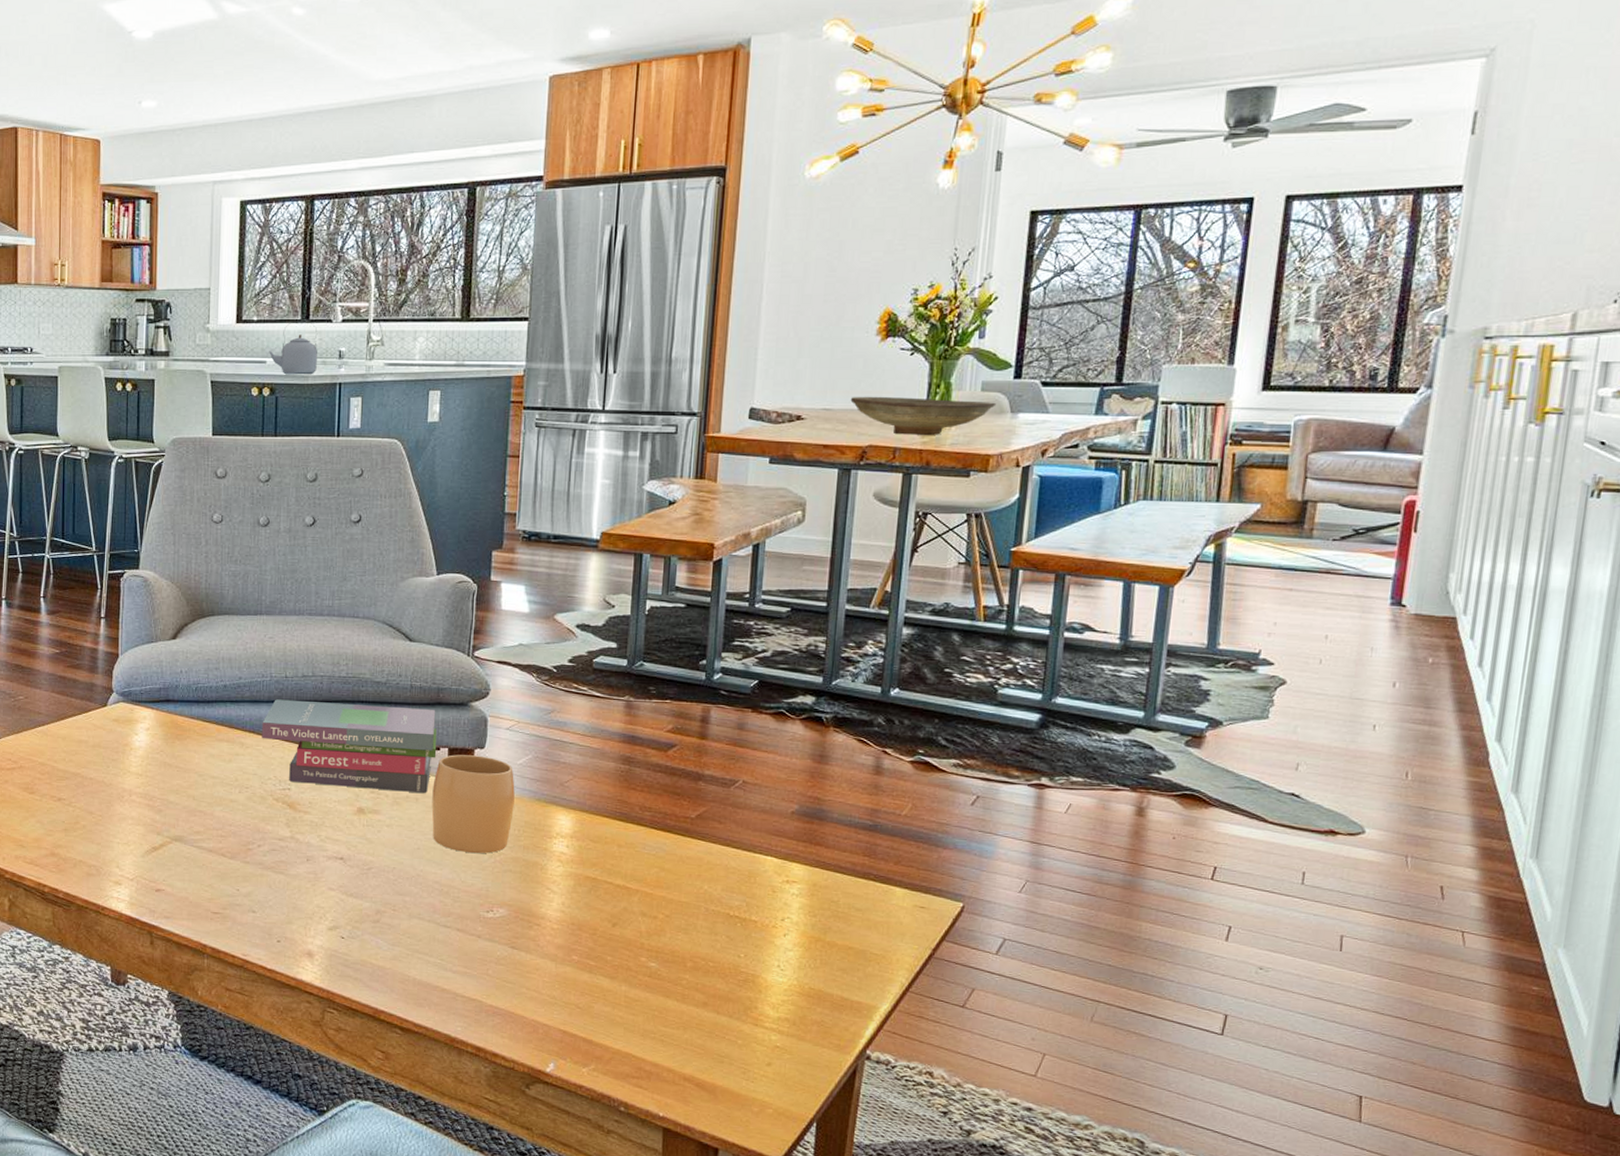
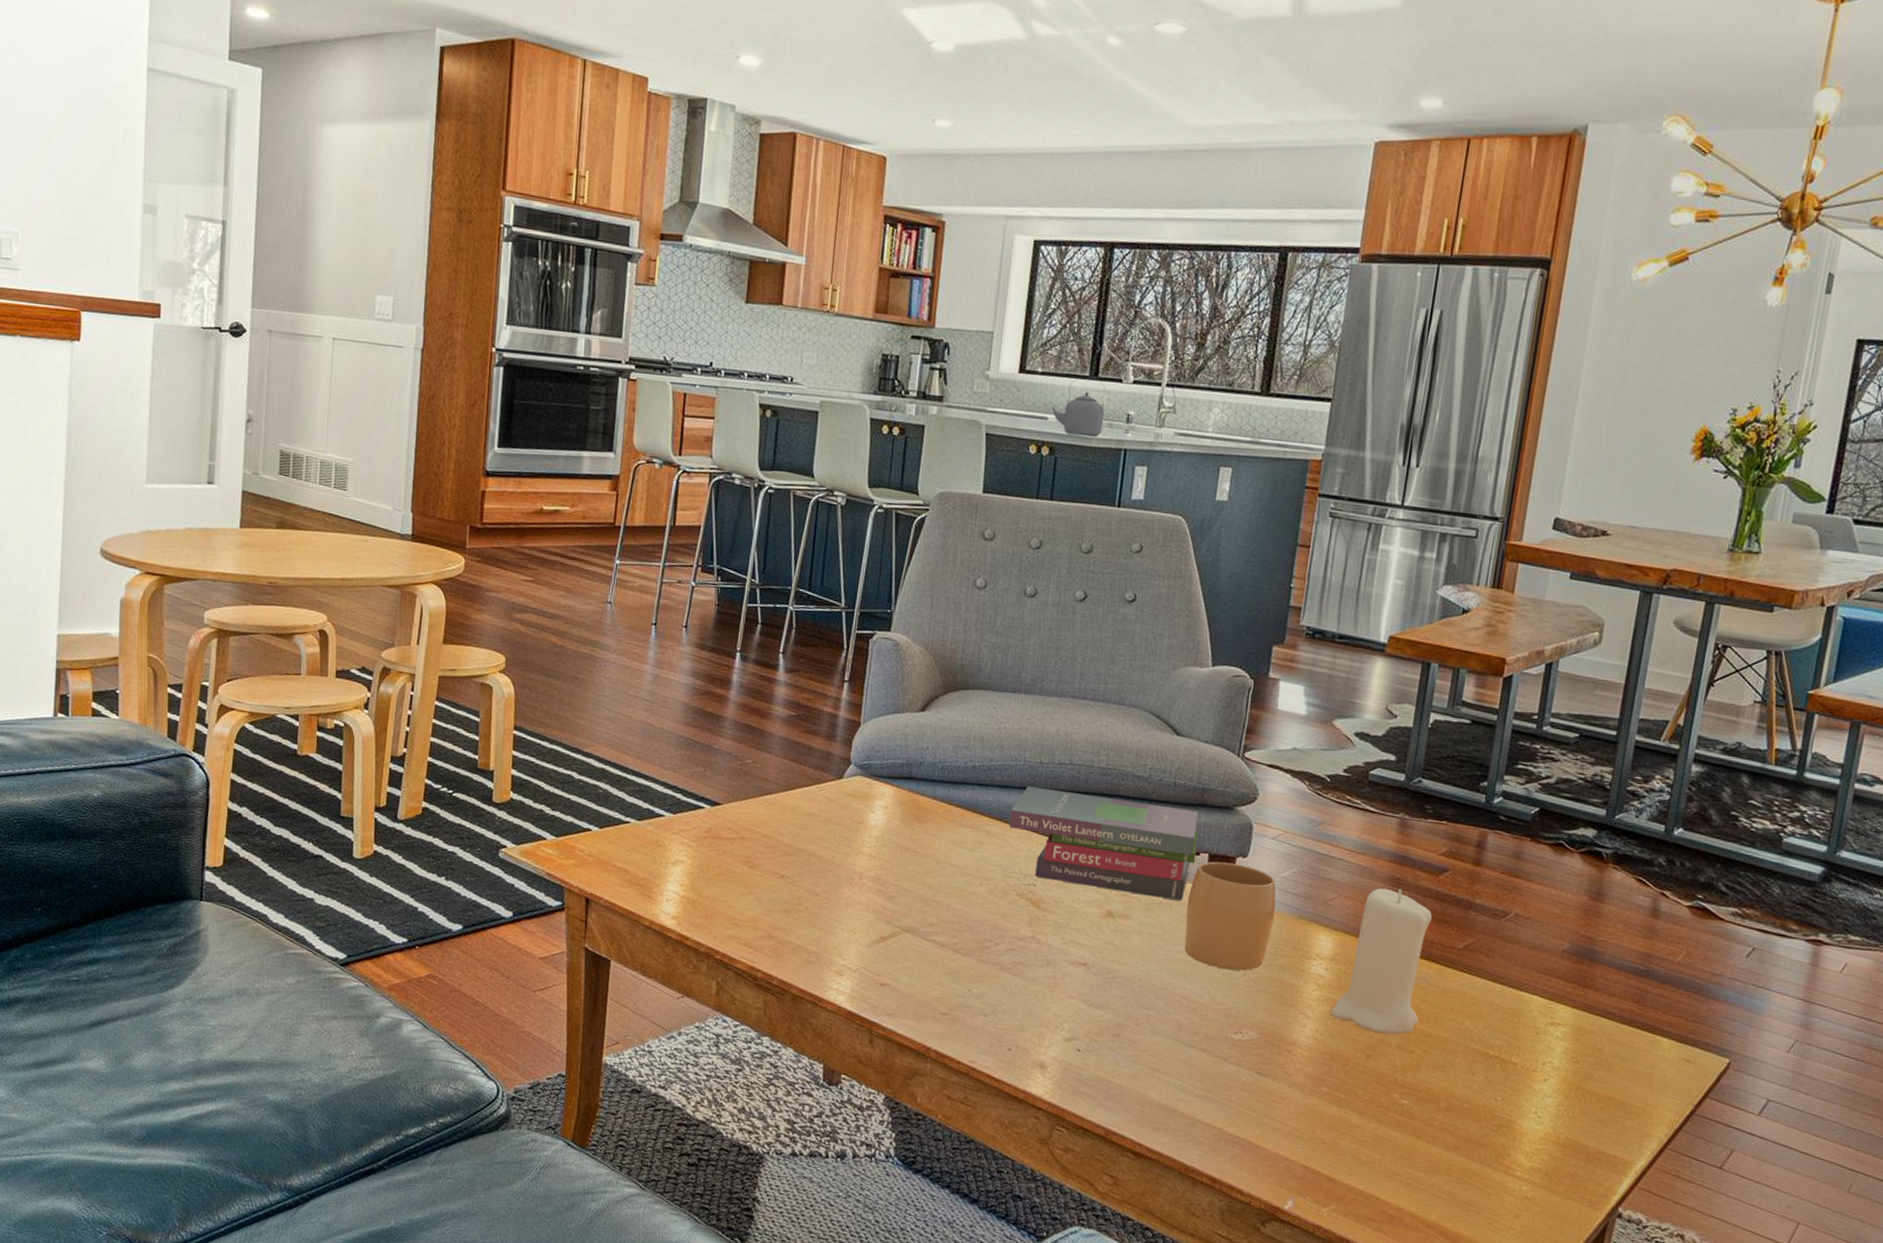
candle: none [575,766,664,903] -> present [1331,887,1432,1035]
decorative bowl: present [850,396,997,435] -> none [1658,516,1807,565]

